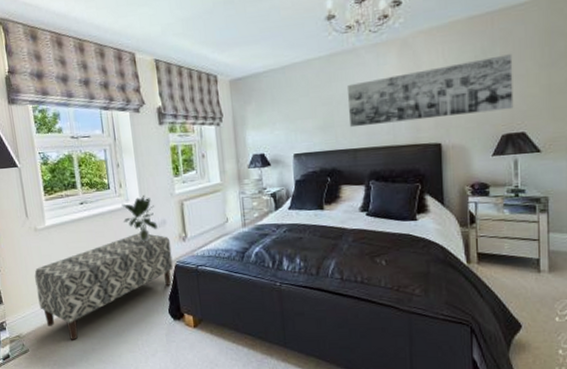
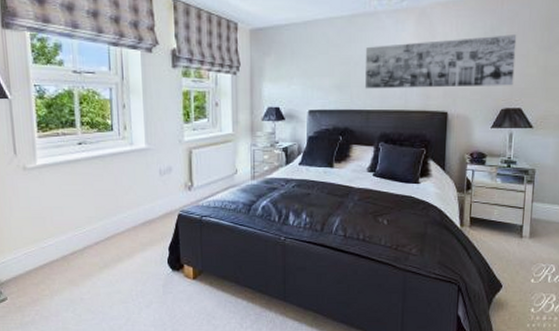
bench: present [34,233,174,340] -> none [19,179,176,289]
potted plant: present [121,194,158,242] -> none [125,139,162,189]

